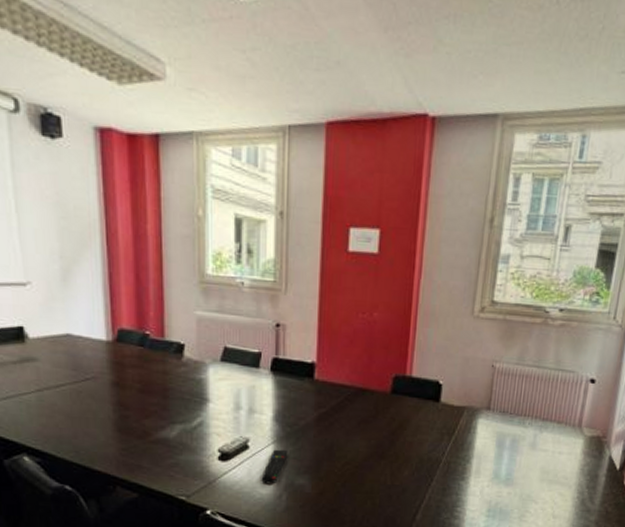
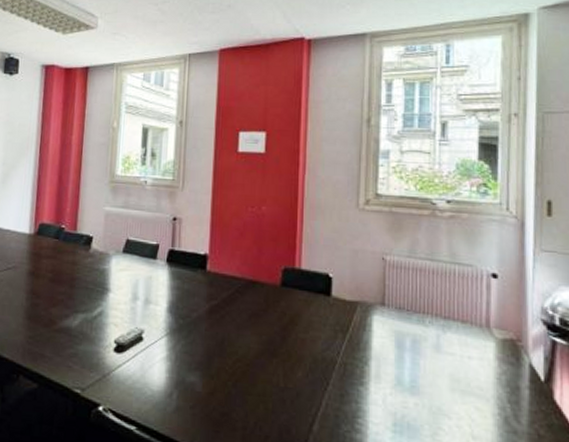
remote control: present [261,449,288,484] -> none [153,342,180,381]

